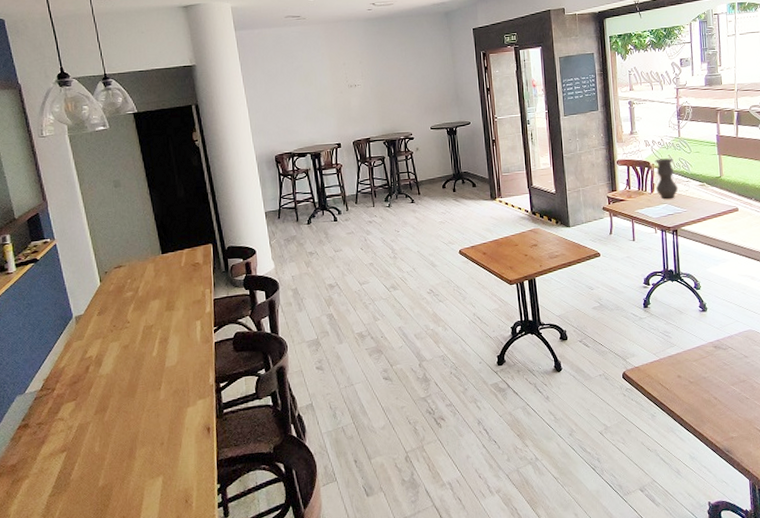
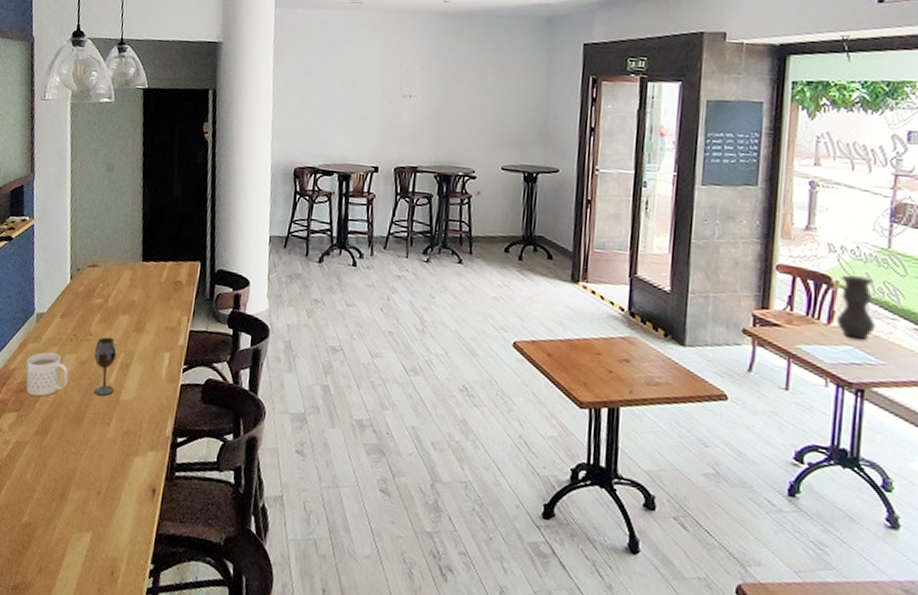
mug: none [74,345,116,384] -> present [25,352,69,397]
wine glass: none [135,320,159,369] -> present [94,336,117,396]

